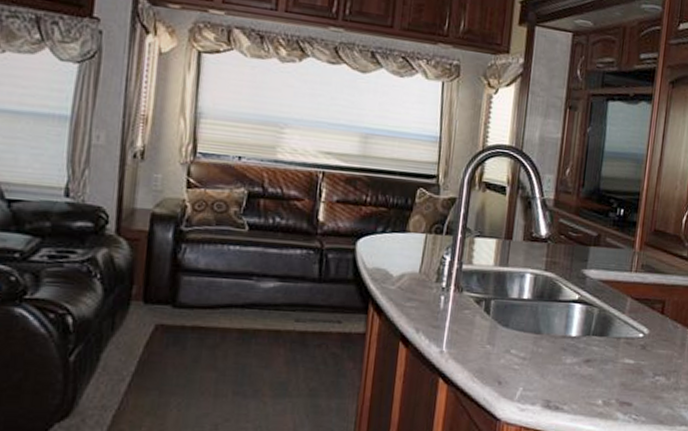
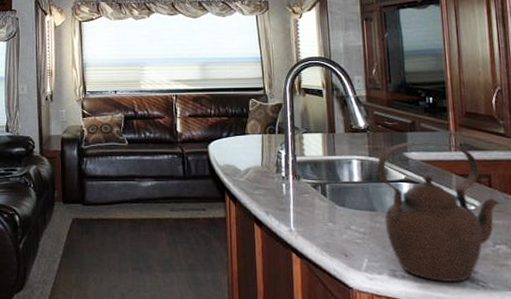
teapot: none [547,257,669,414] -> present [377,141,500,282]

